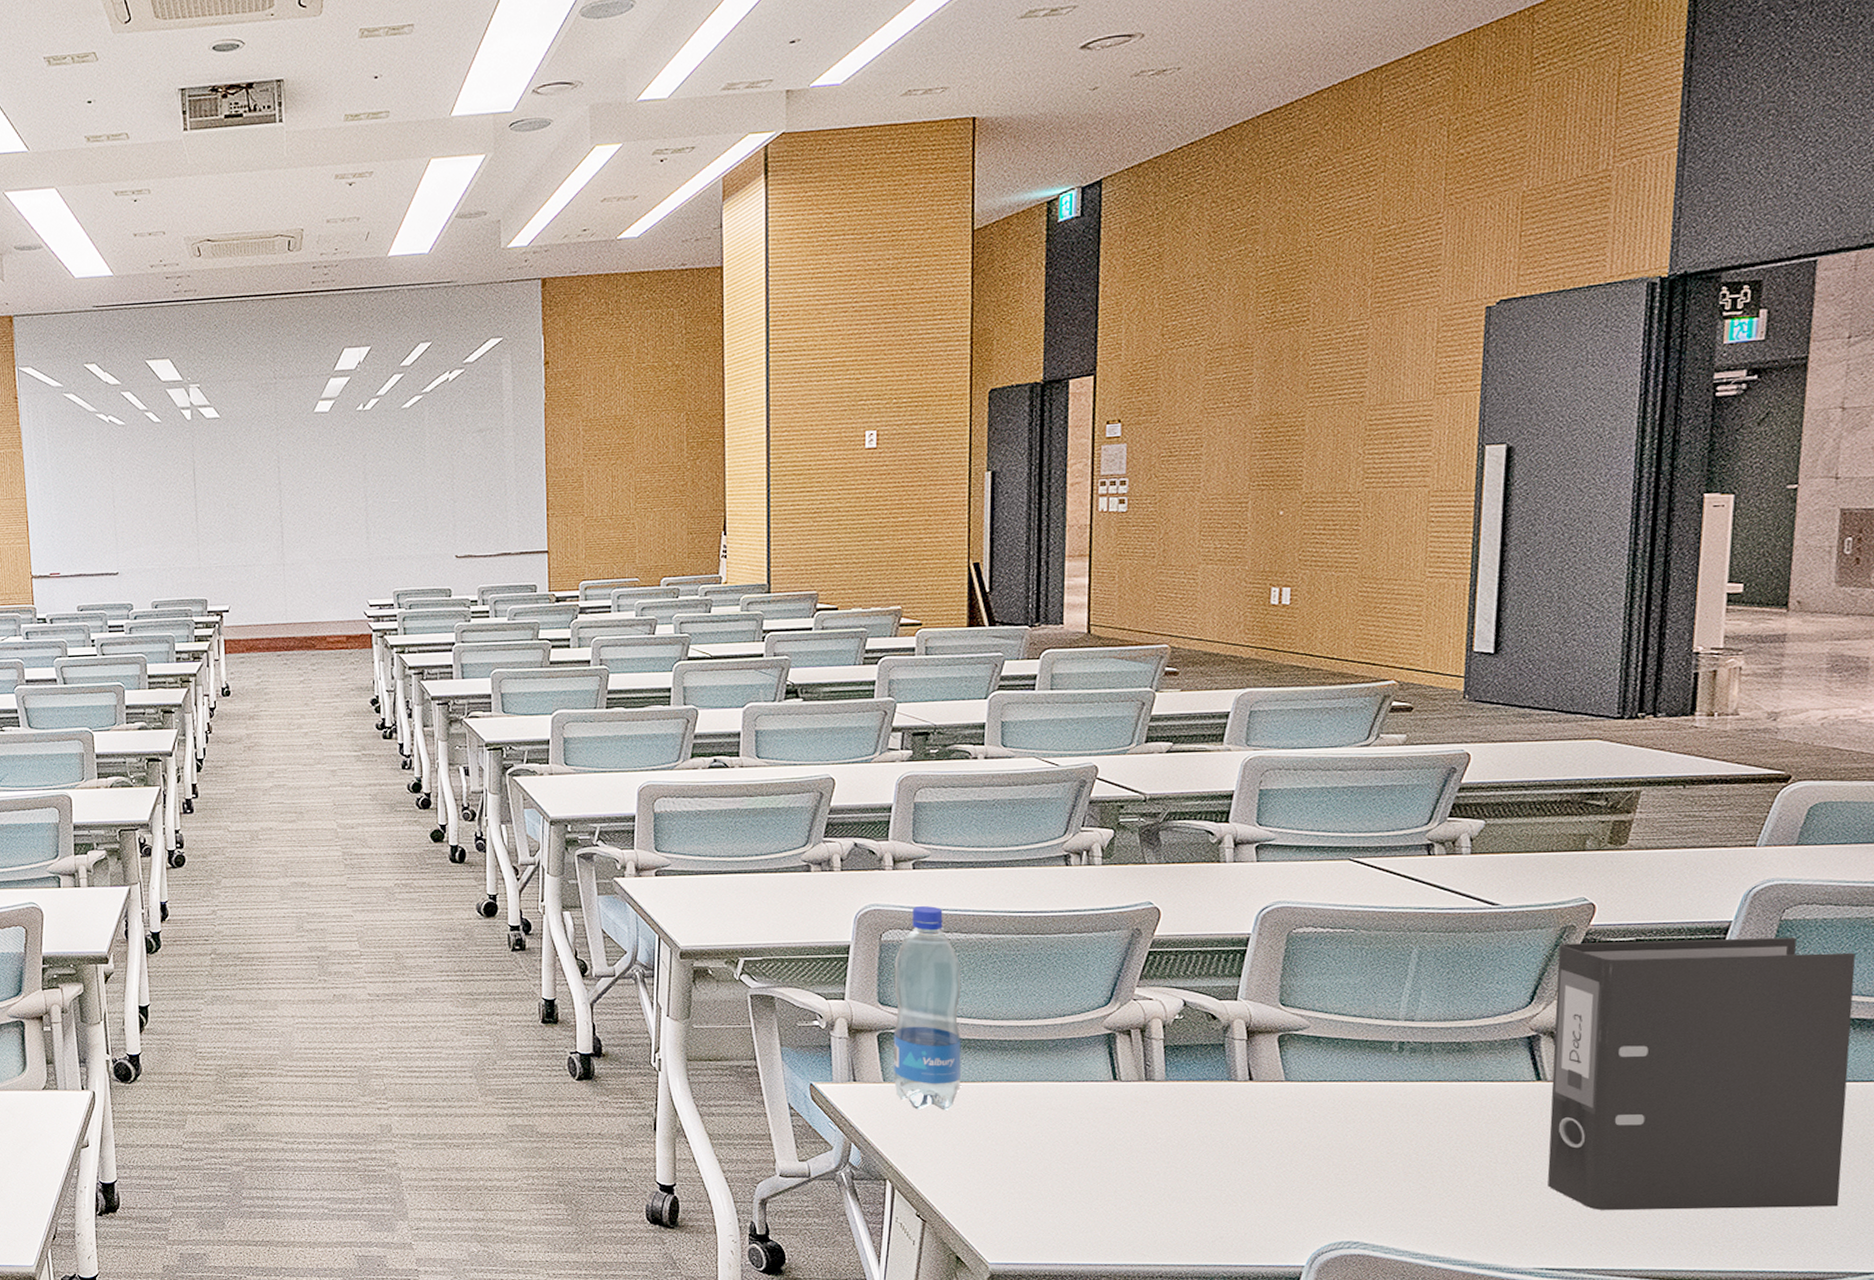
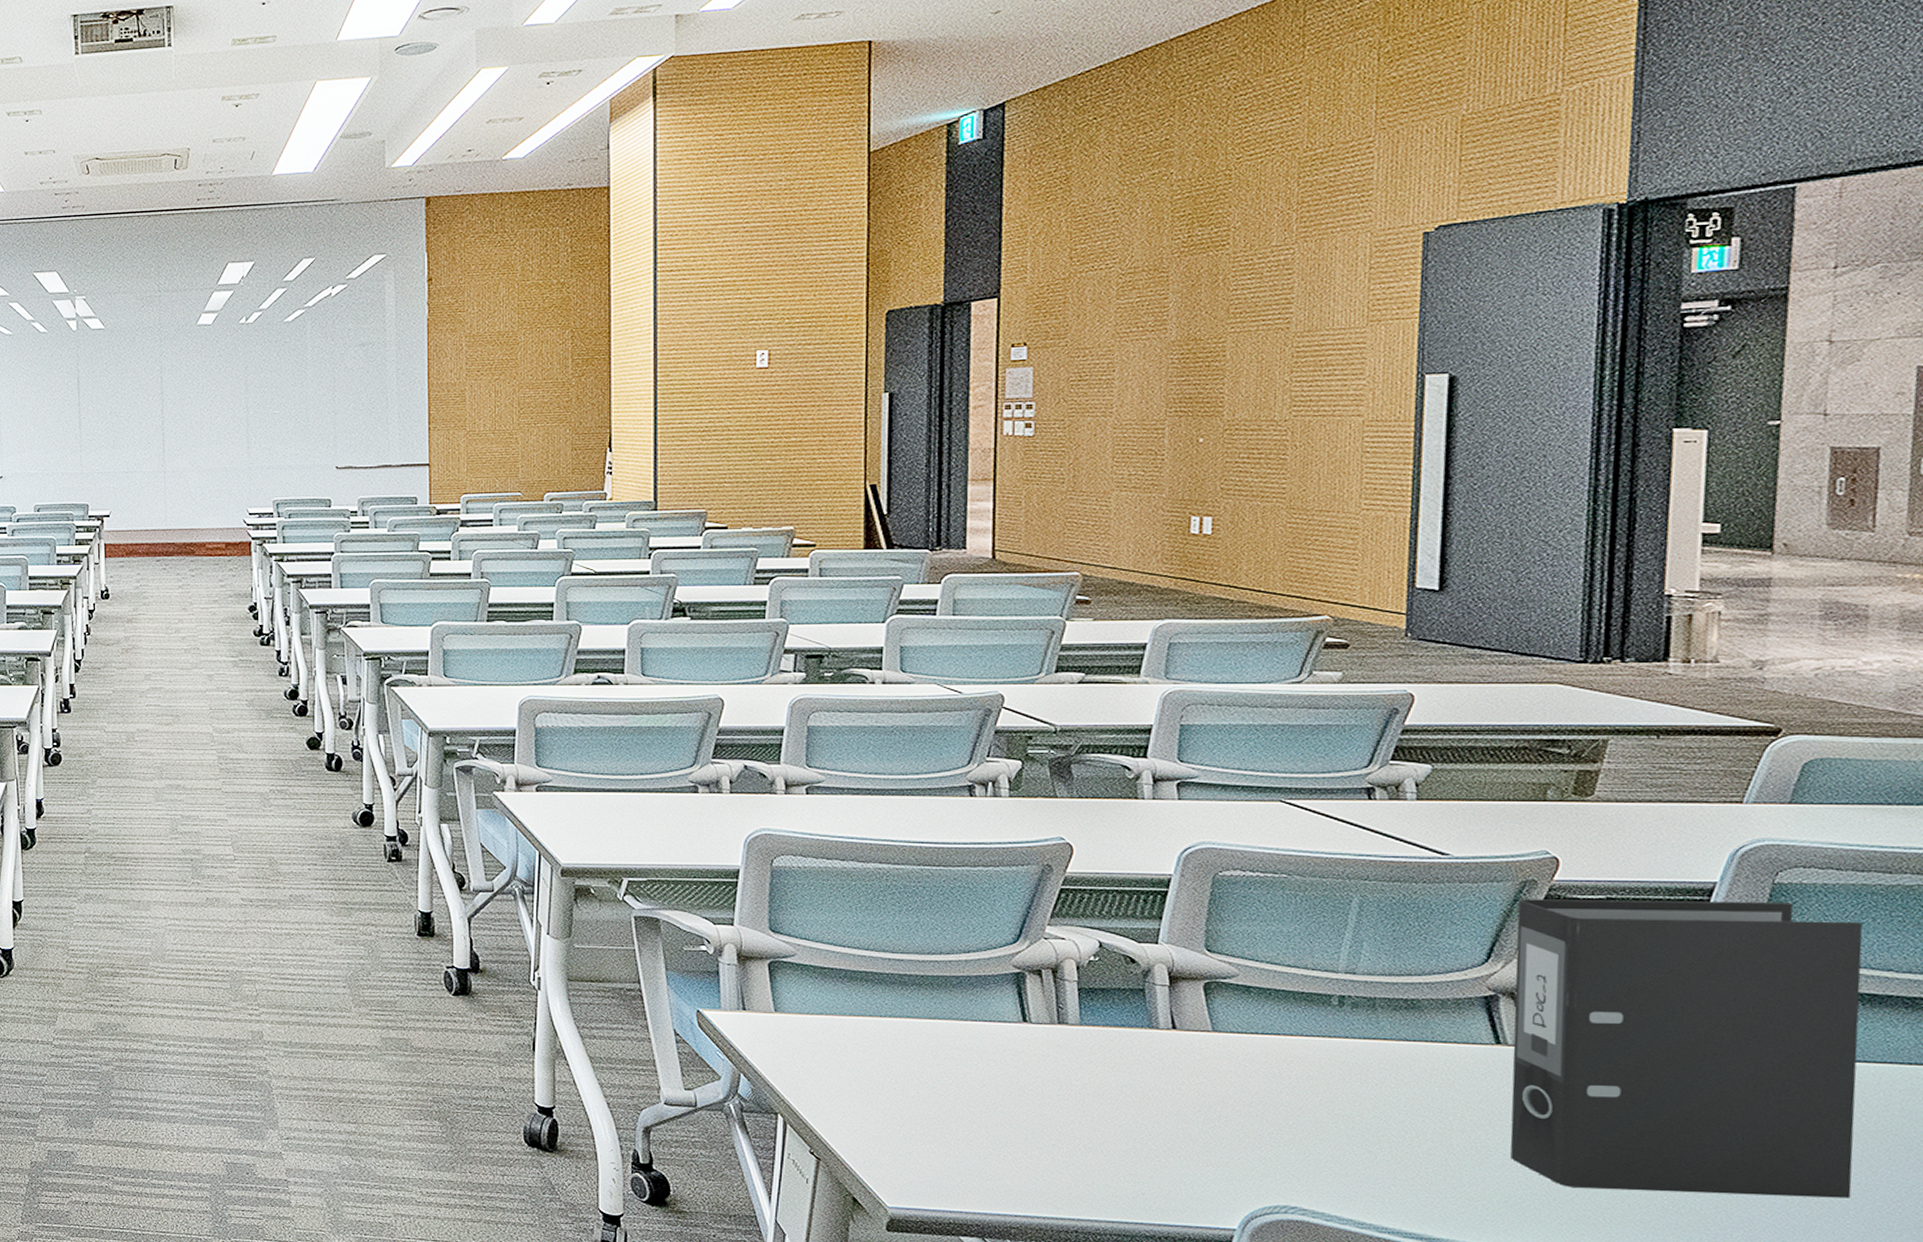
bottle: present [893,906,962,1110] -> none [785,833,858,1045]

